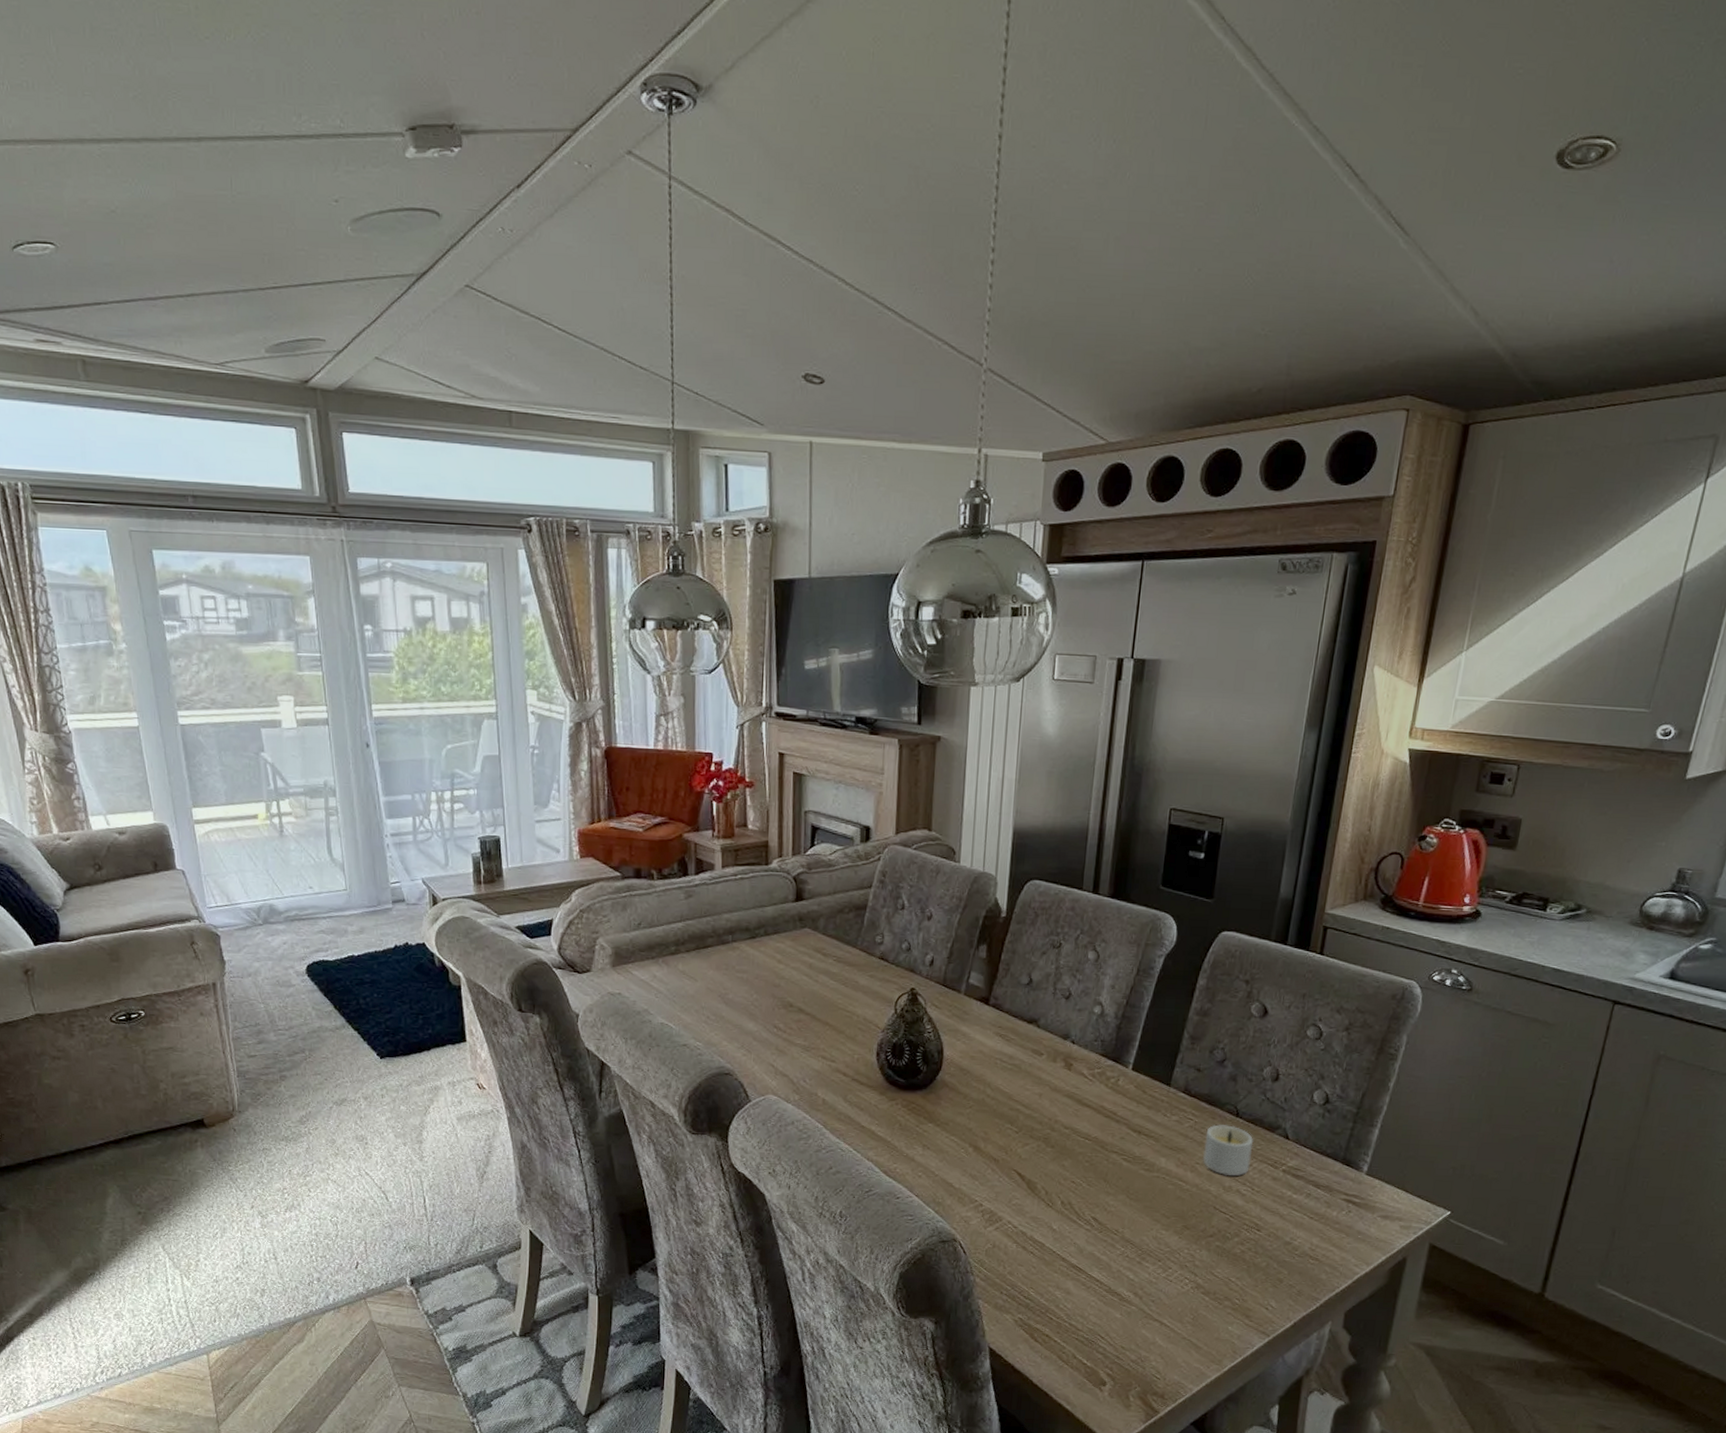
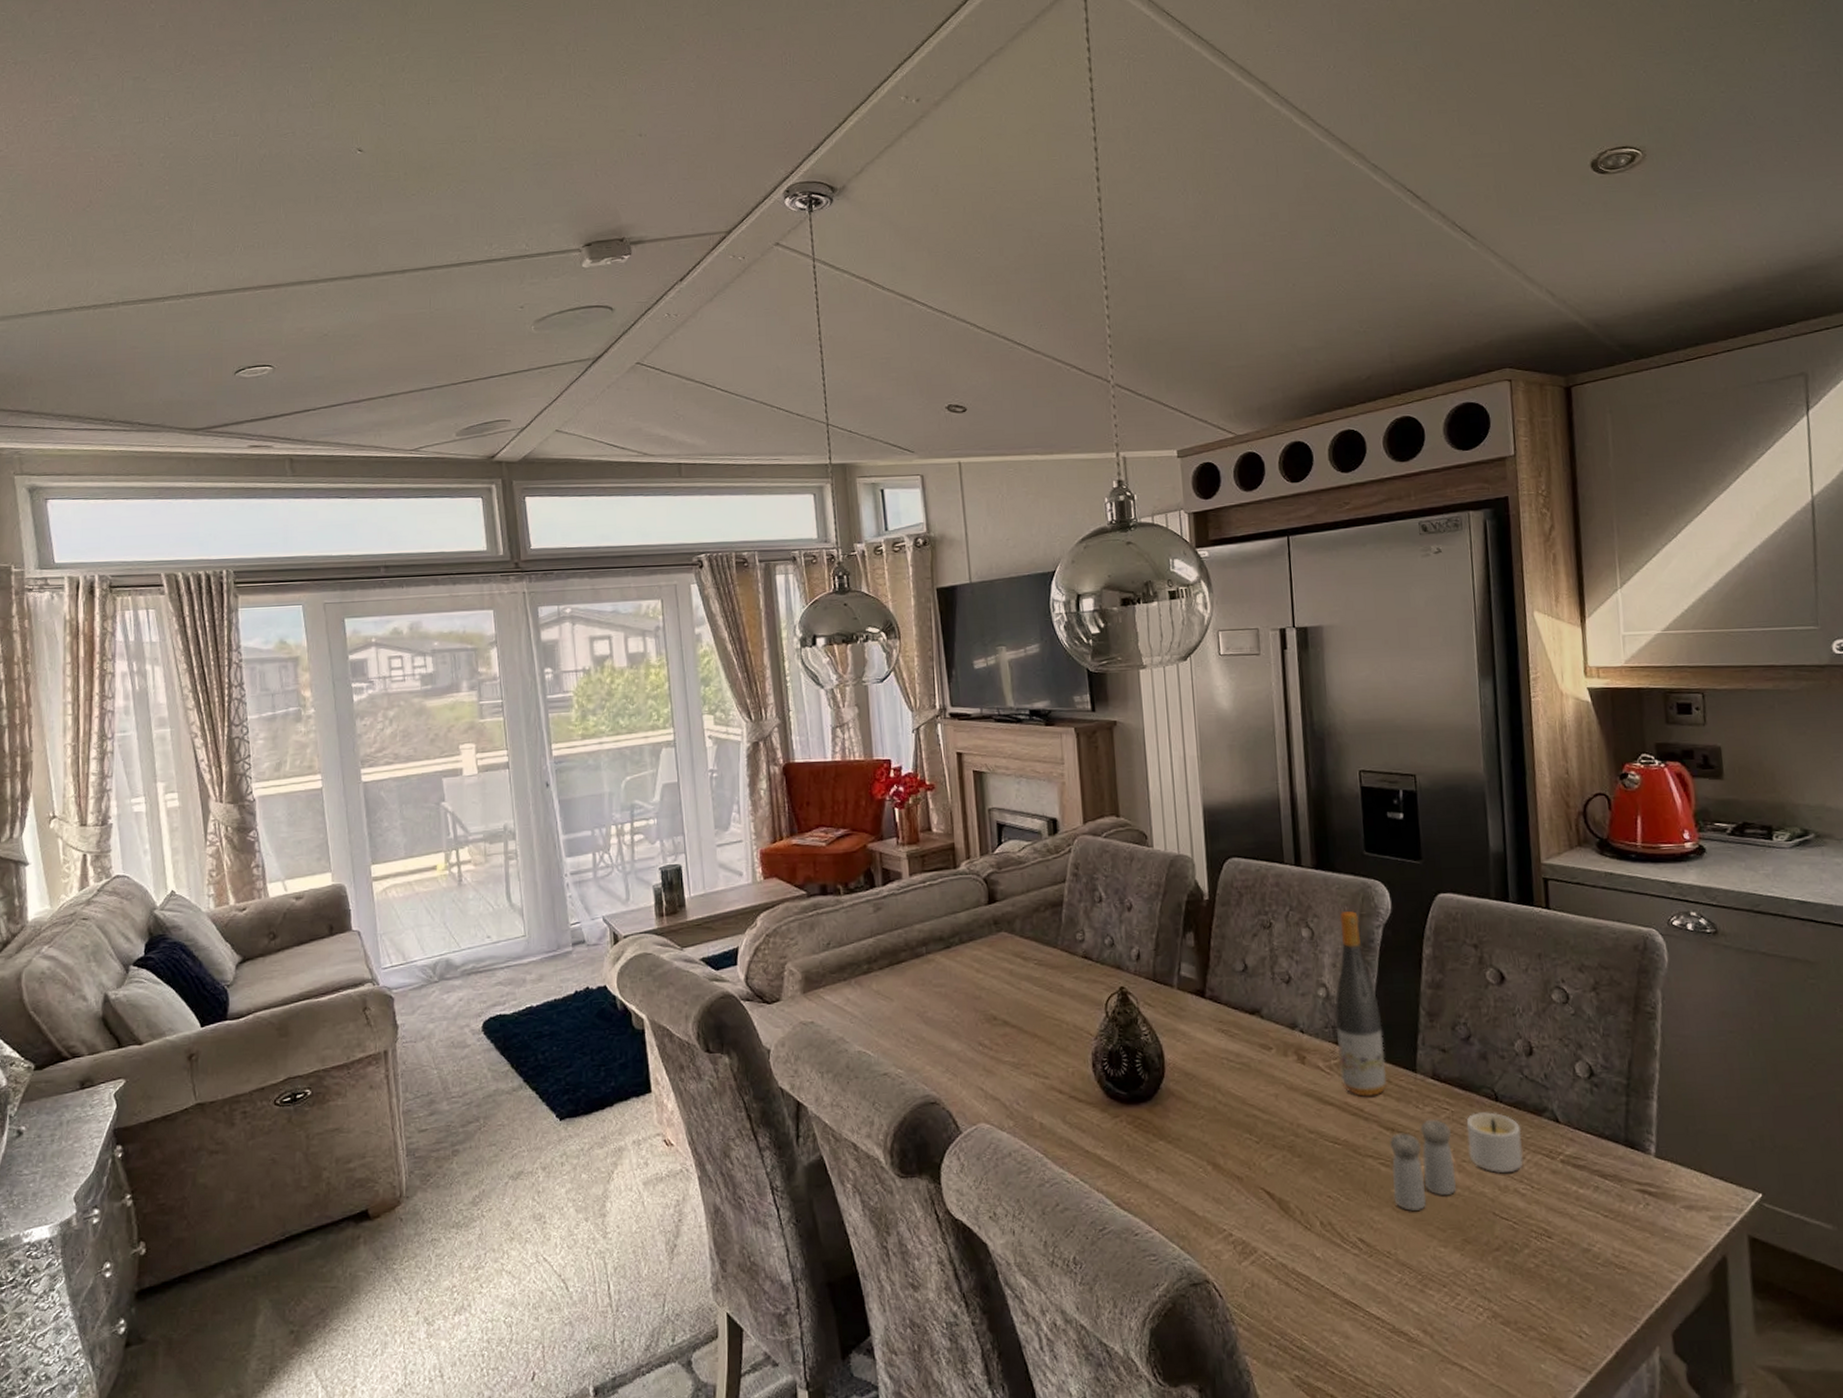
wine bottle: none [1101,939,1148,1103] -> present [1334,911,1387,1097]
salt and pepper shaker: none [1129,1126,1191,1200] -> present [1390,1119,1456,1211]

